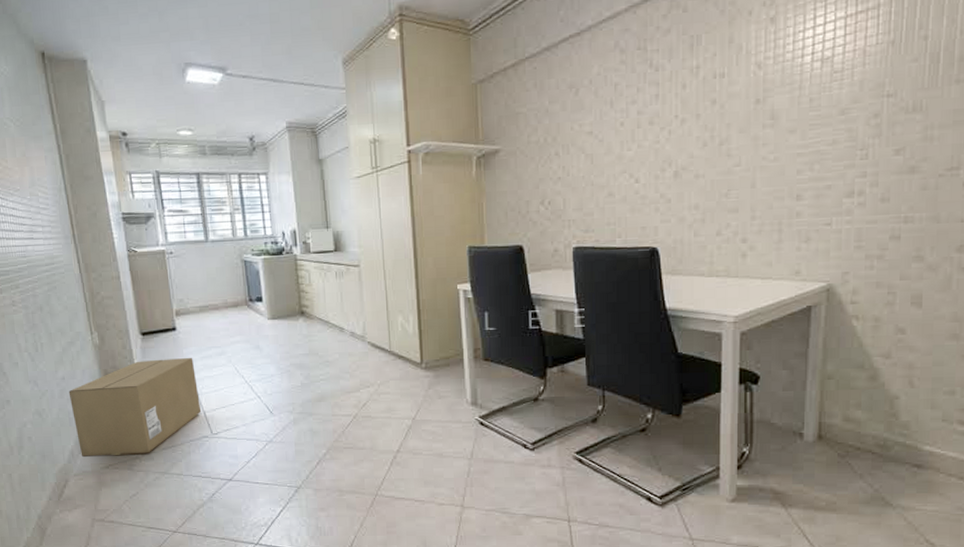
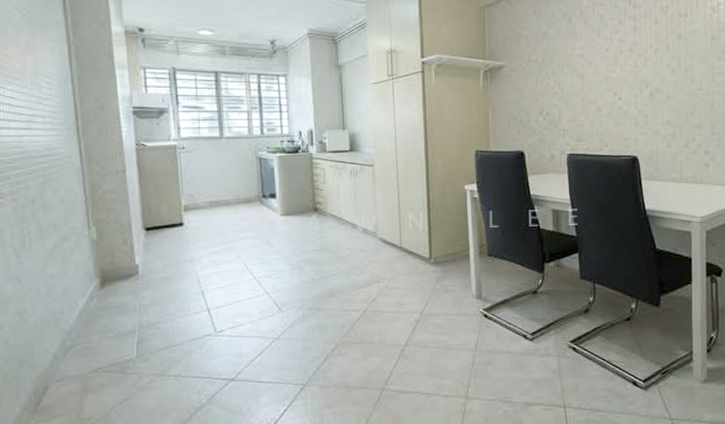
box: present [68,357,201,458] -> none [57,253,205,361]

